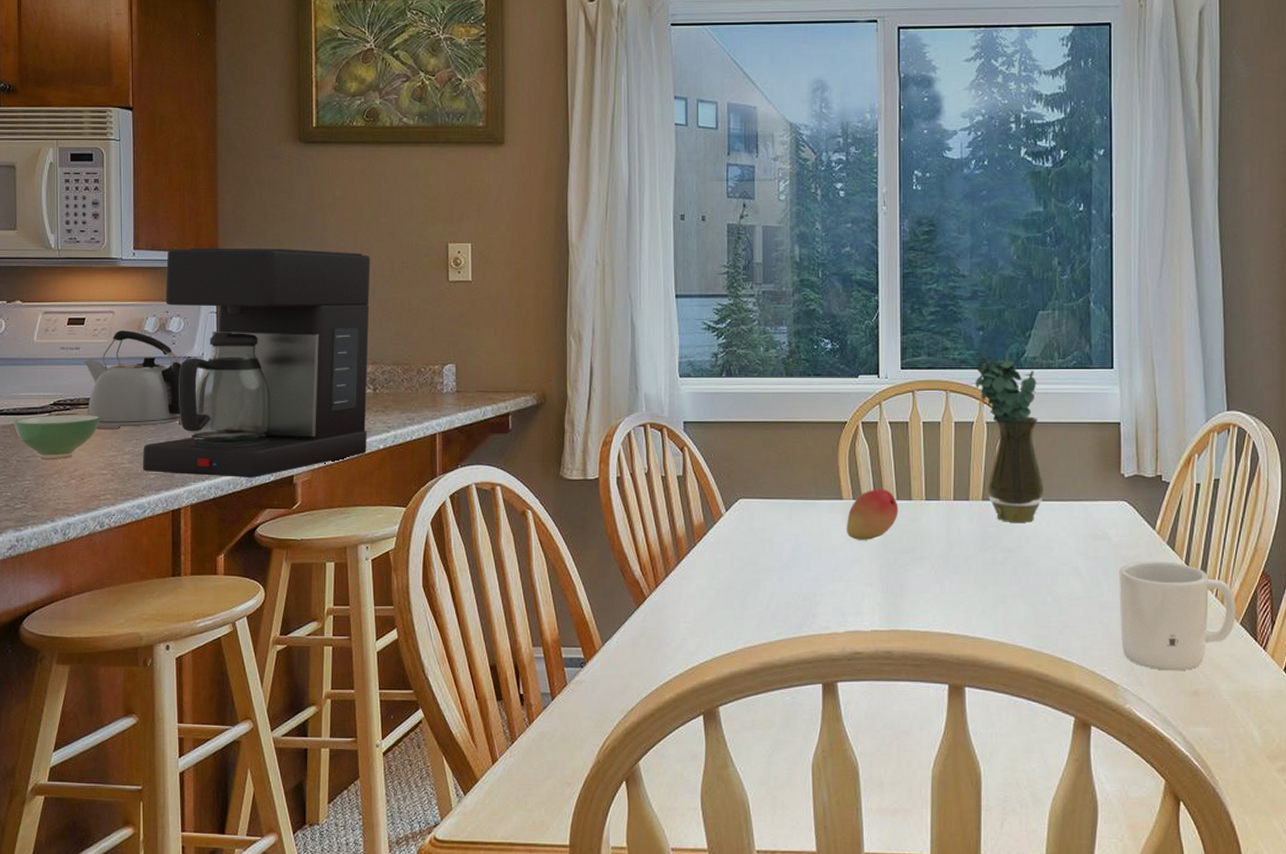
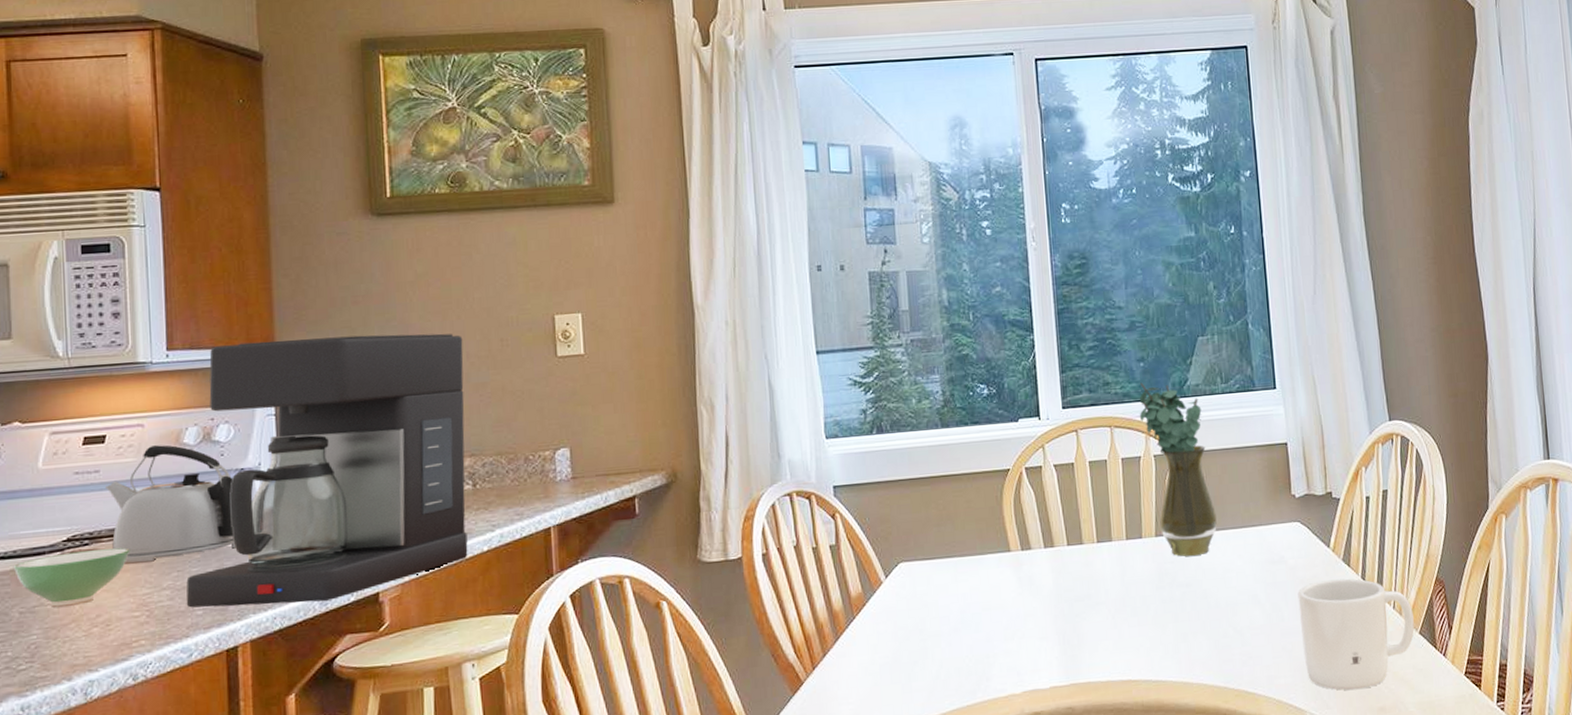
fruit: present [846,489,898,540] -> none [1016,535,1070,593]

